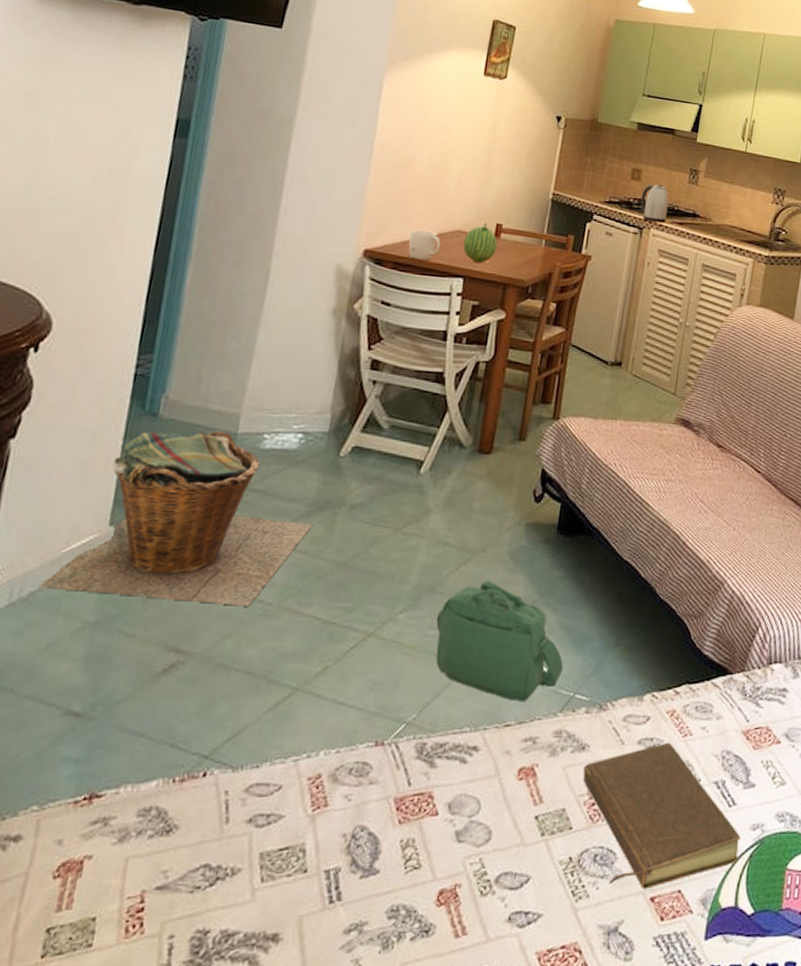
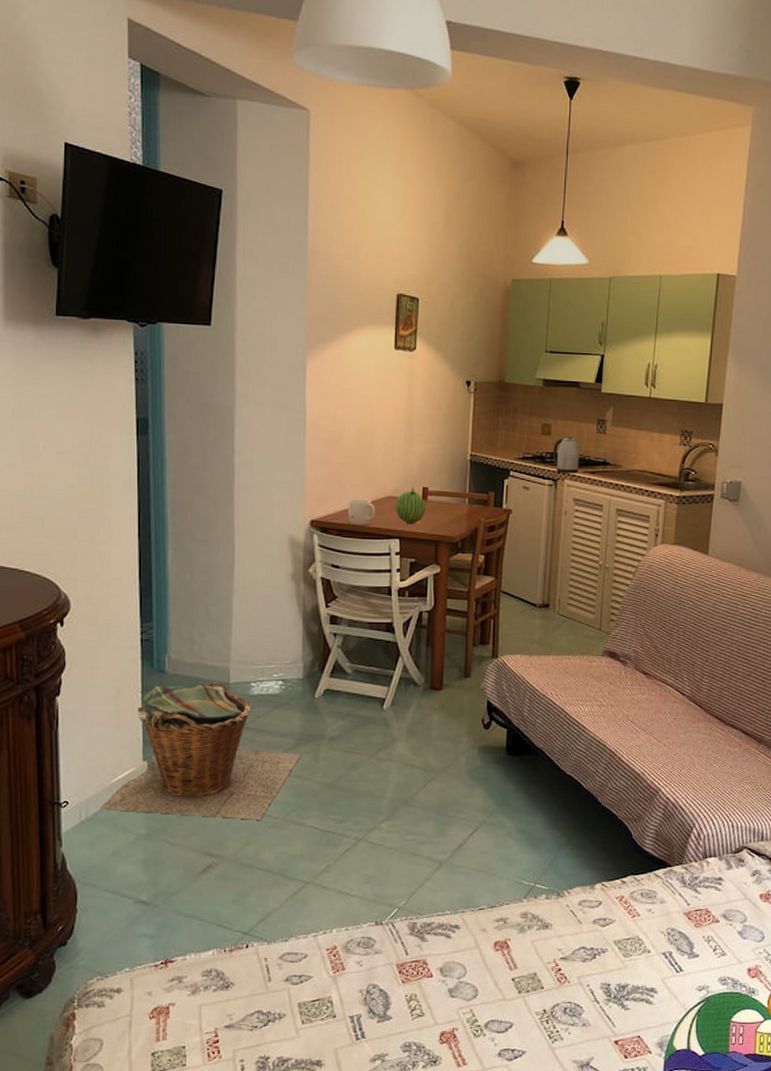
shoulder bag: present [436,580,564,702] -> none [412,794,523,891]
book: present [582,742,741,889] -> none [548,921,689,1035]

